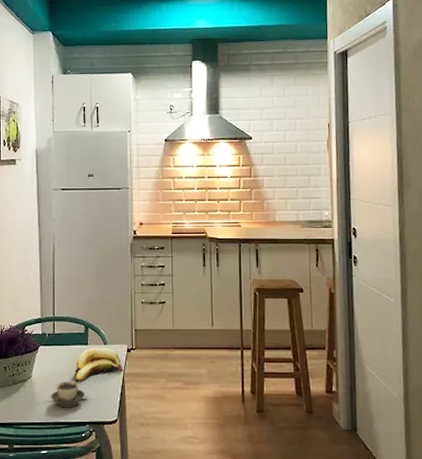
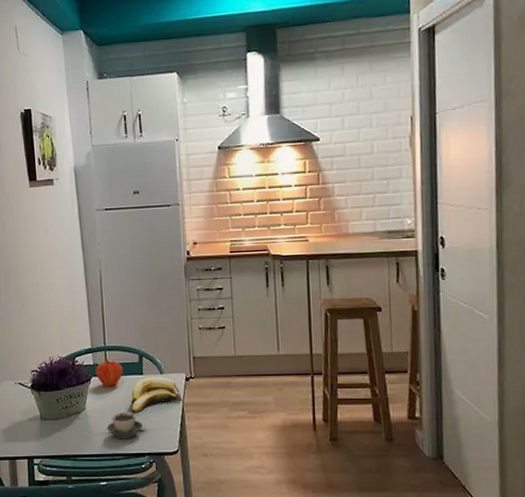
fruit: none [43,328,70,356] -> present [95,358,123,387]

